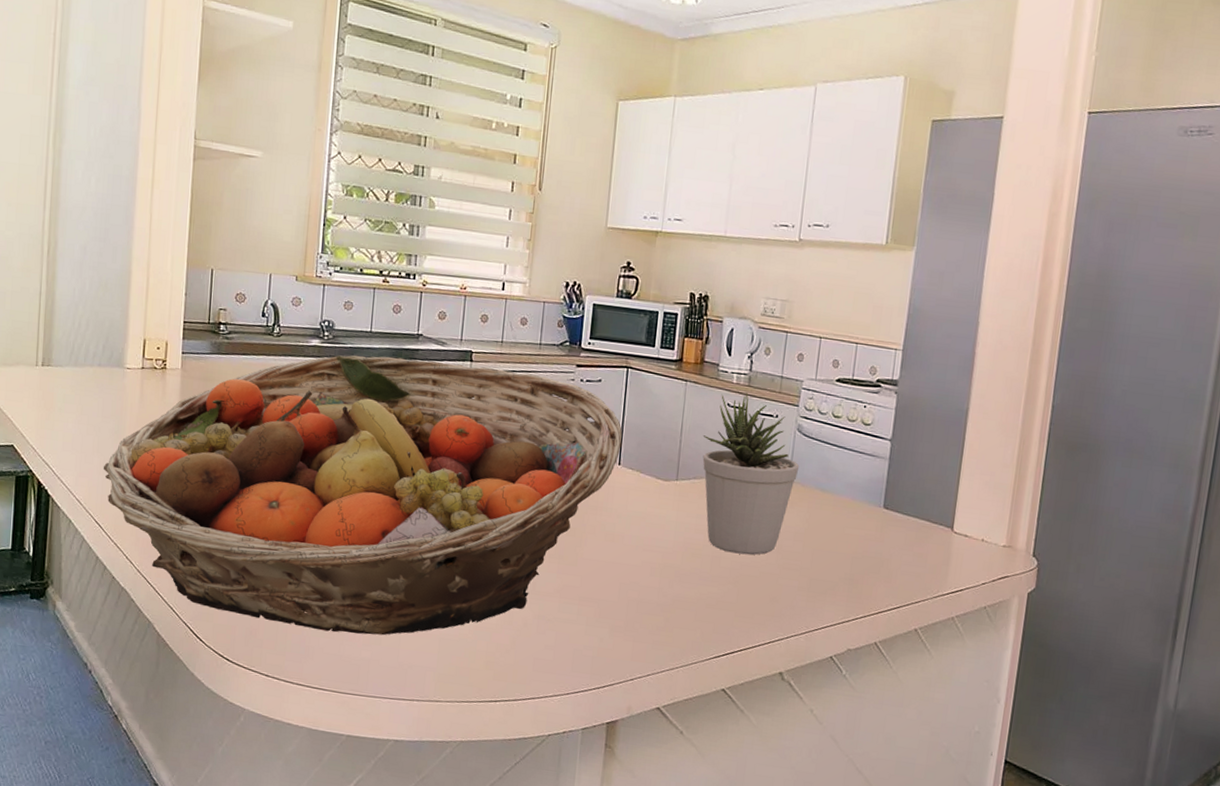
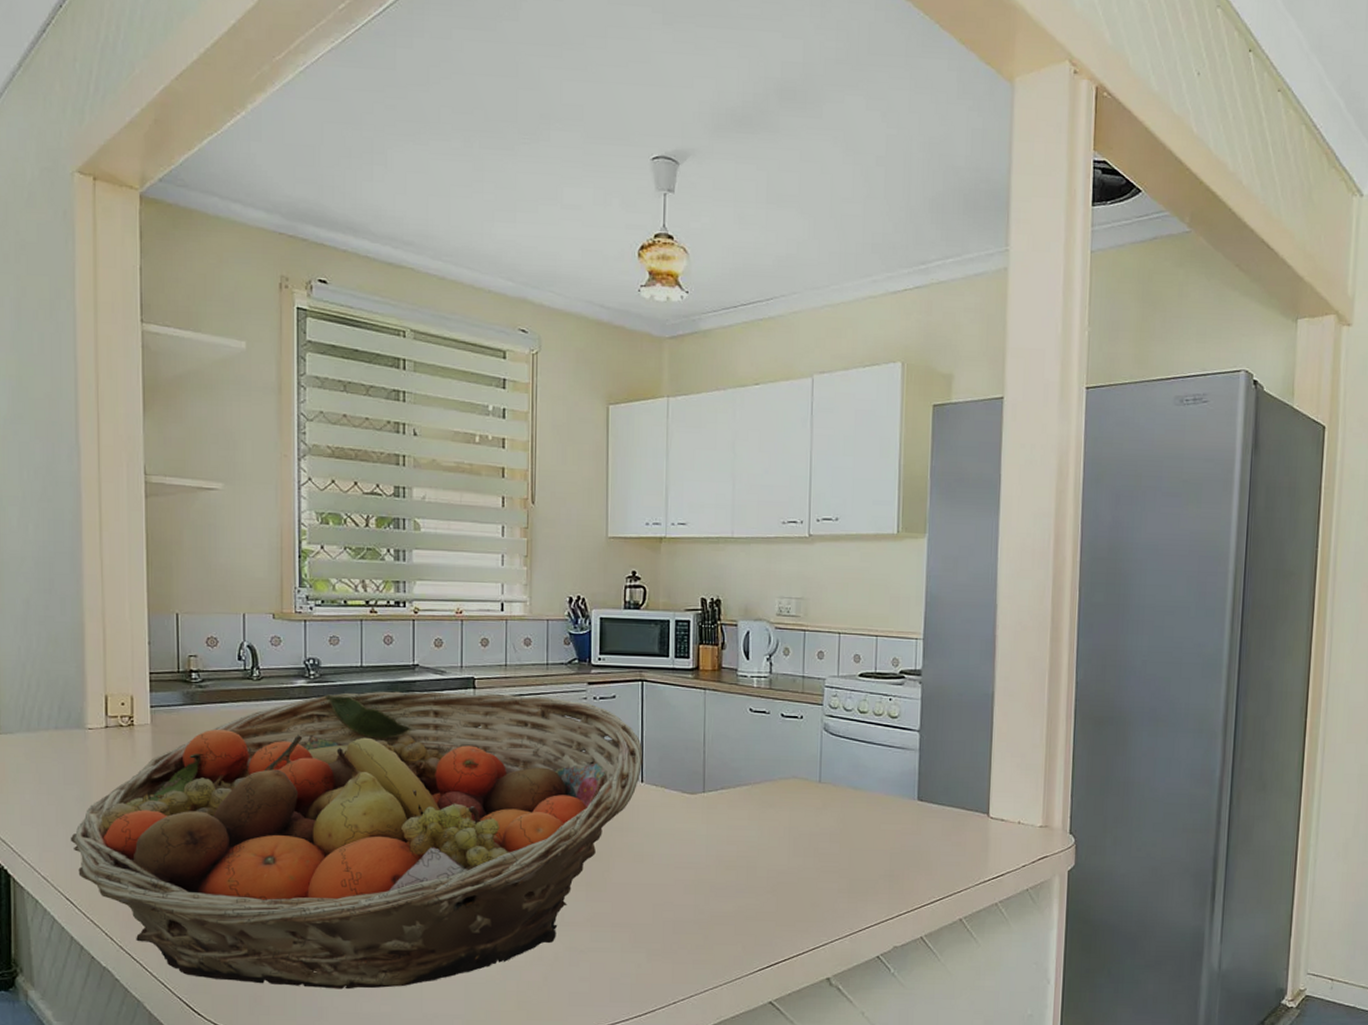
potted plant: present [702,392,800,555] -> none [727,695,829,862]

